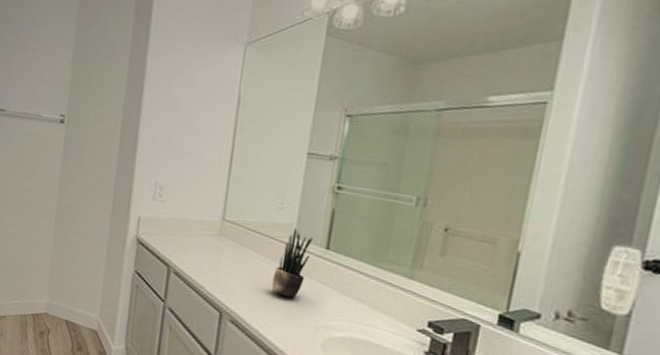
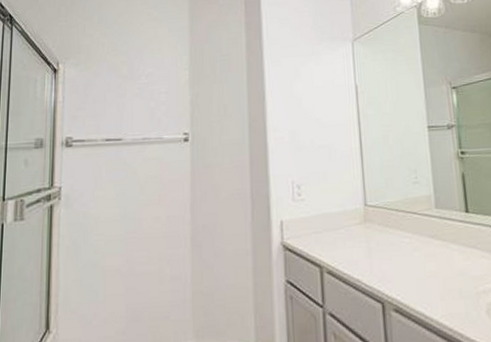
potted plant: present [271,227,313,298] -> none [424,198,454,270]

